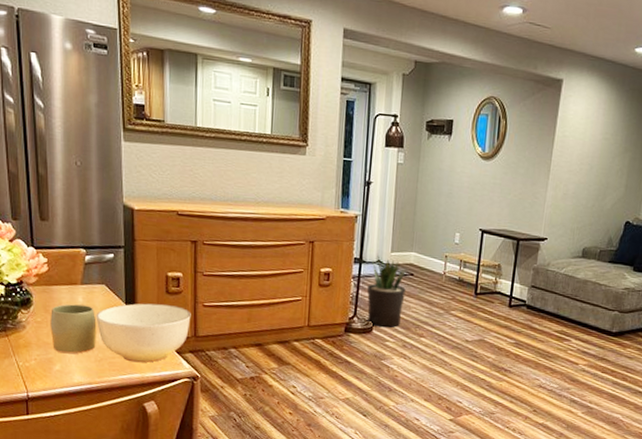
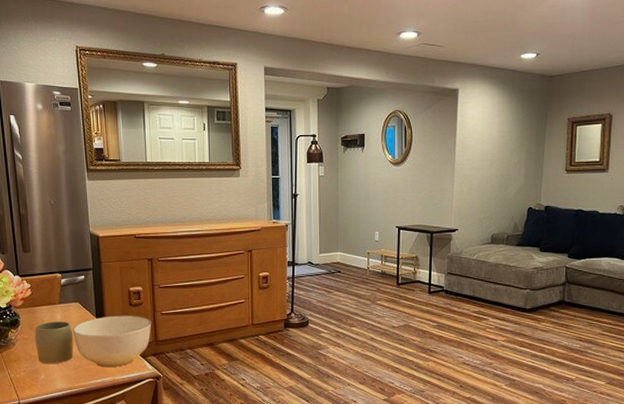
planter: present [367,253,406,327] -> none [300,256,335,320]

